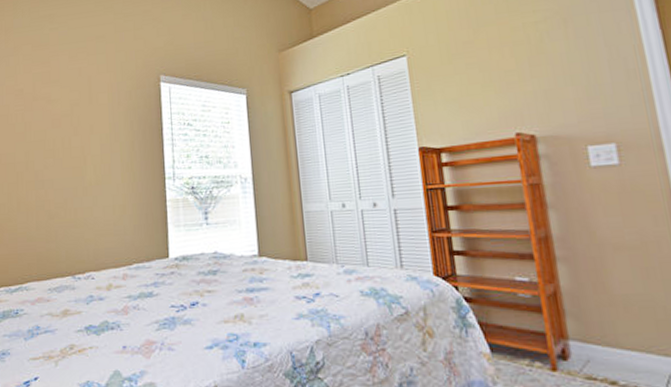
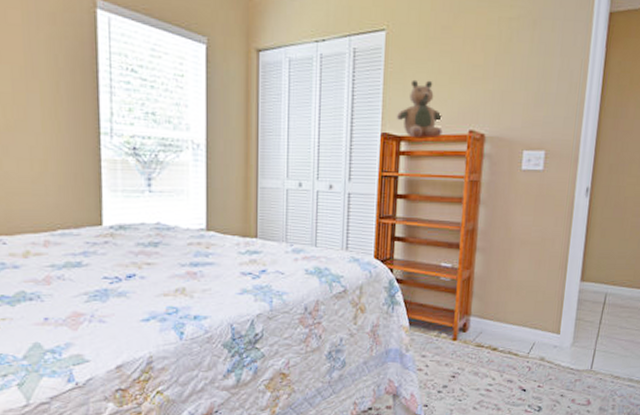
teddy bear: none [432,92,486,149] -> present [397,79,443,139]

